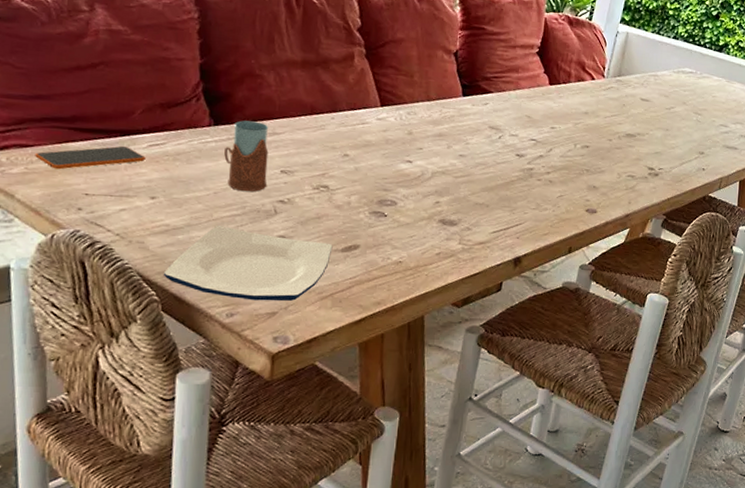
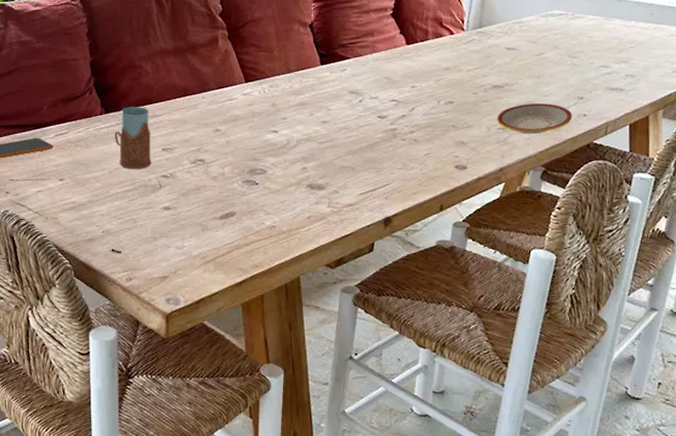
plate: present [163,224,333,301] -> none [73,200,212,266]
plate: none [627,154,693,184] -> present [497,103,572,134]

